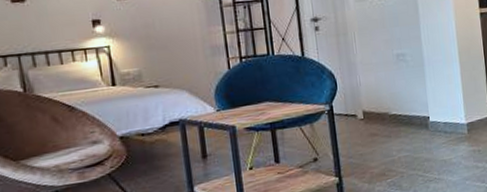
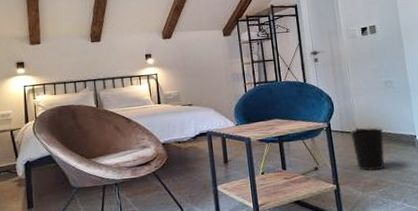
wastebasket: none [355,108,394,160] -> present [350,127,385,171]

